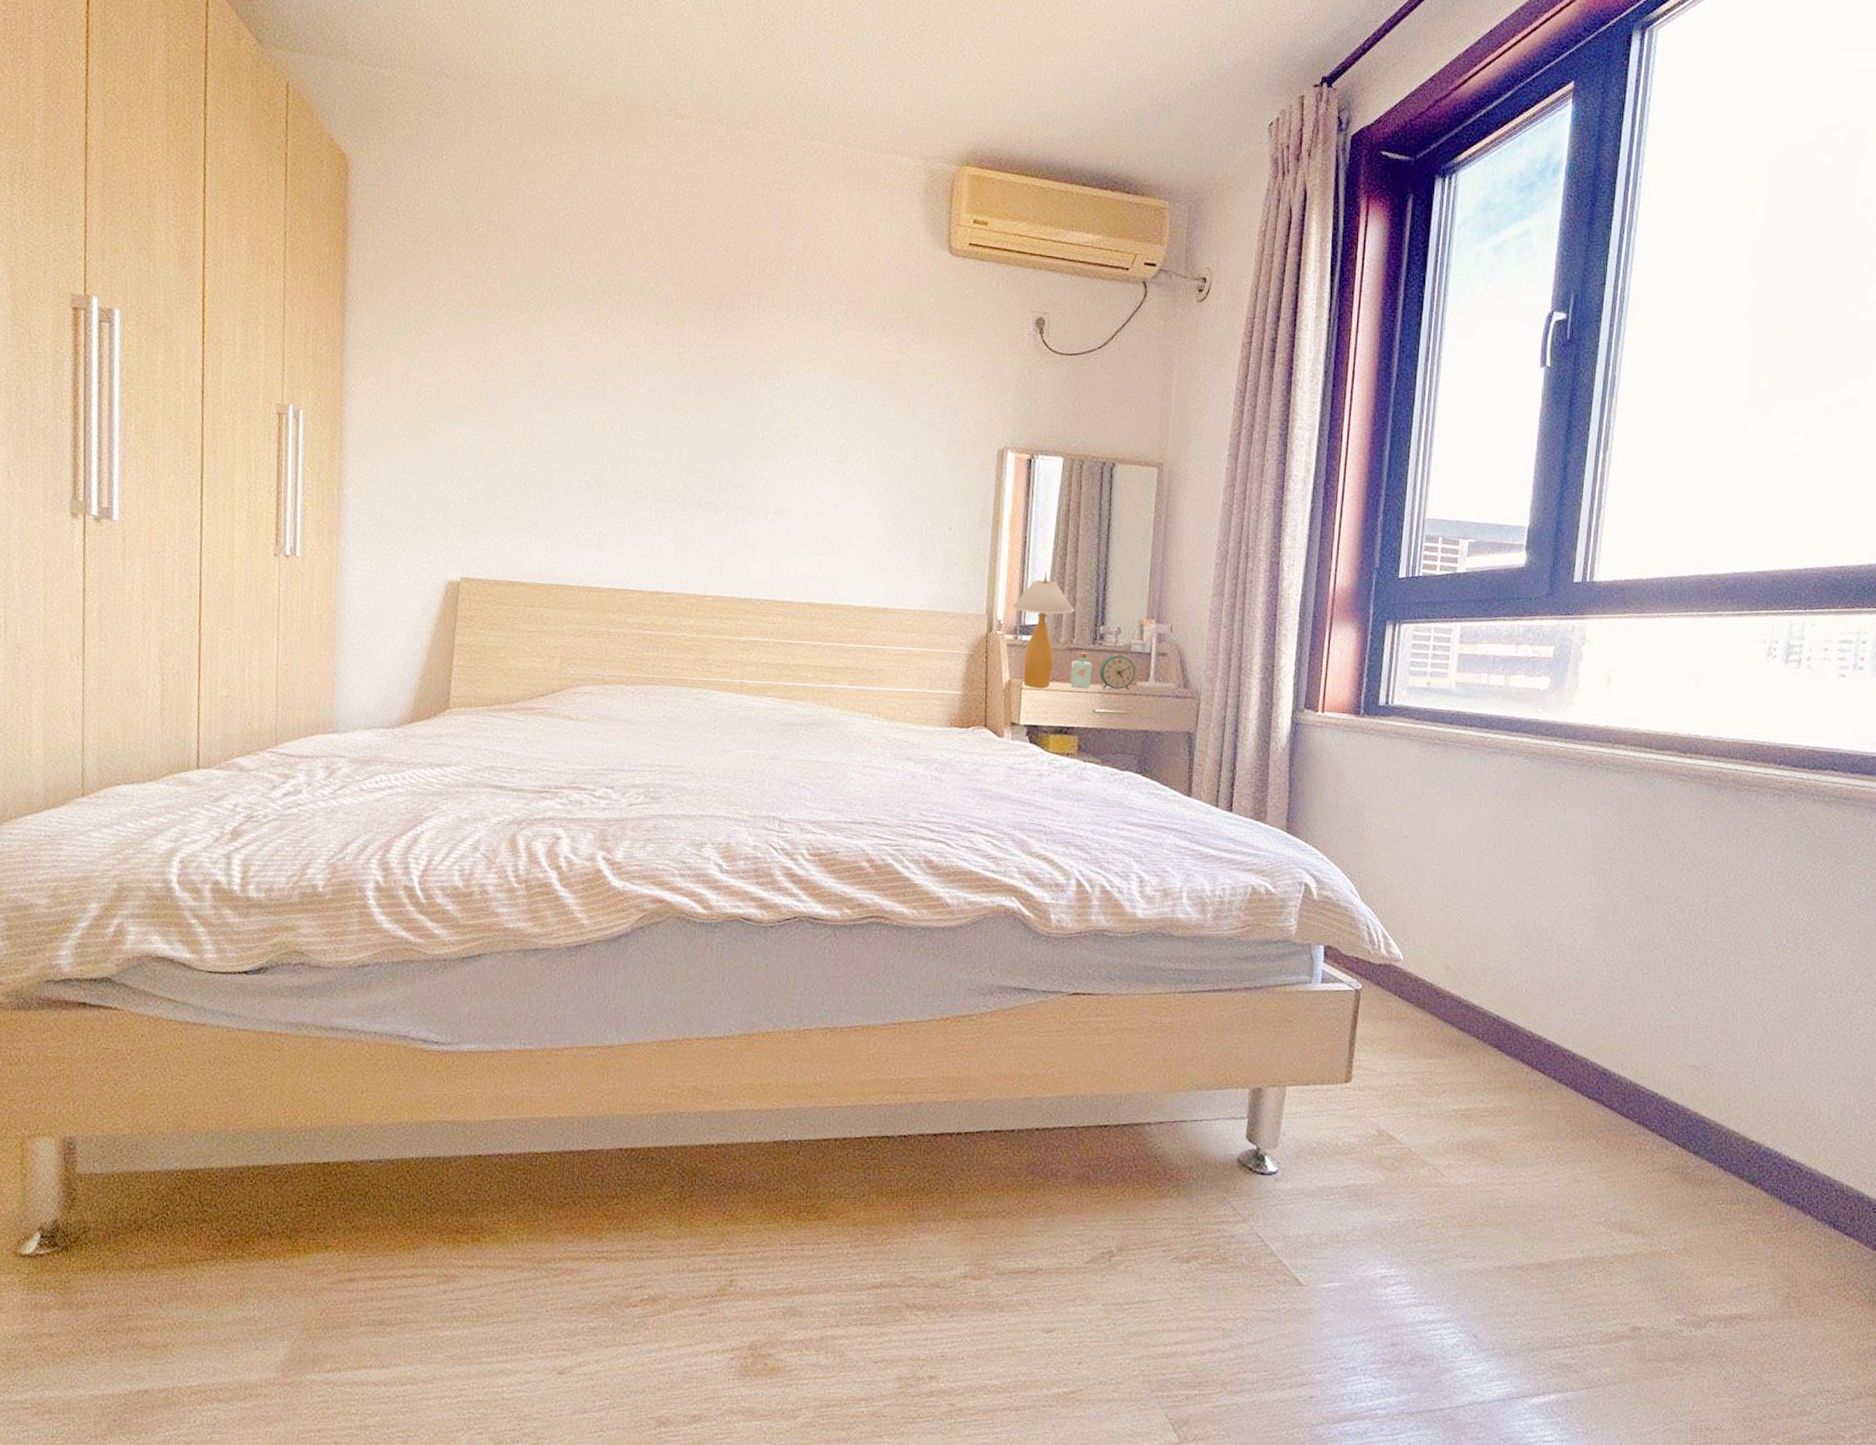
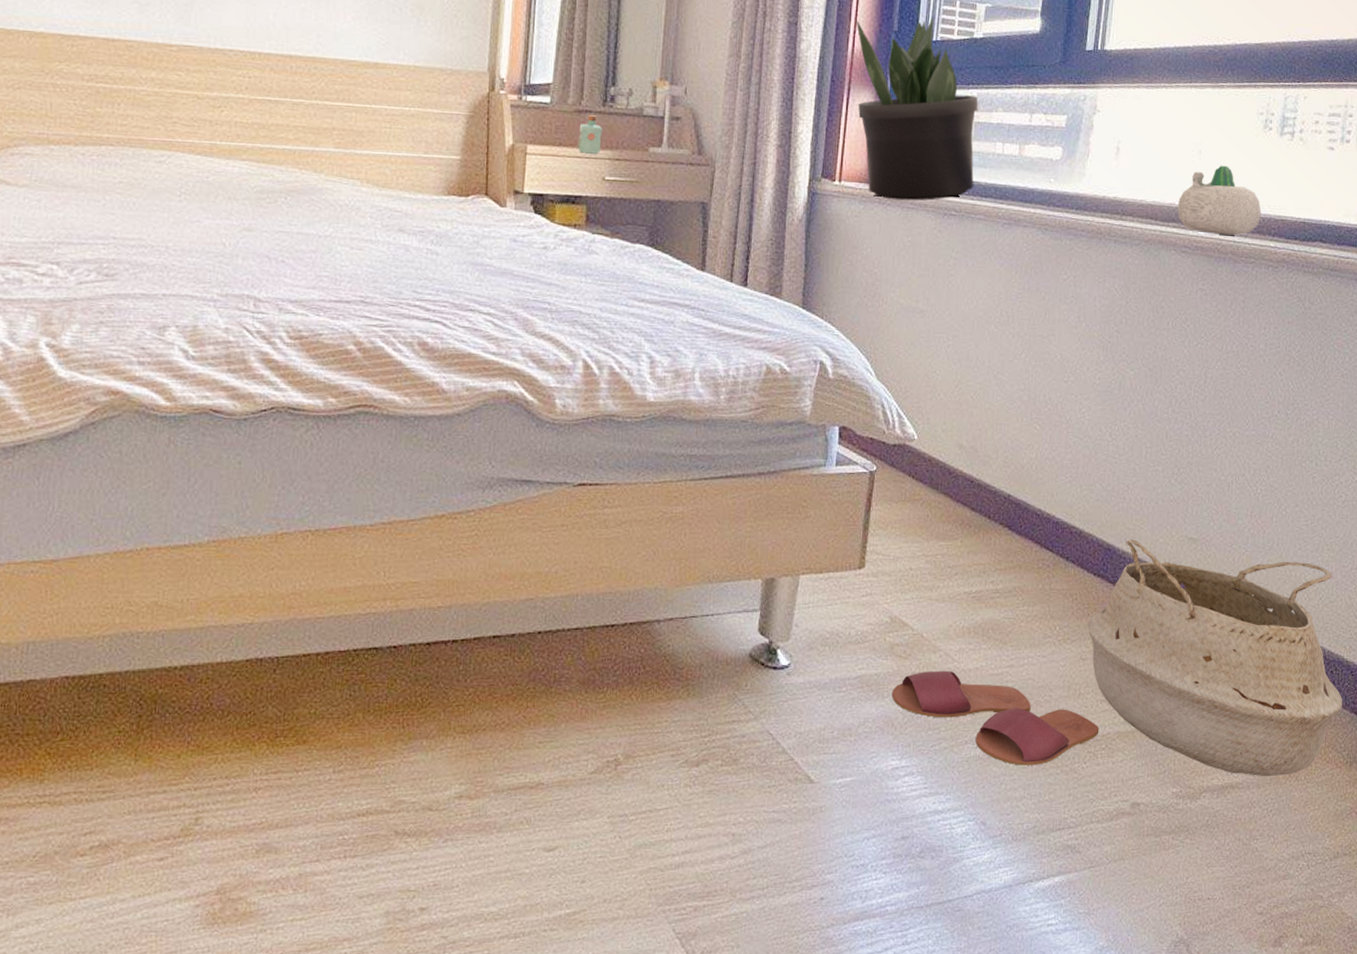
table lamp: present [1011,571,1075,688] -> none [515,26,584,154]
alarm clock: present [1099,653,1136,690] -> none [610,116,649,156]
planter: none [1337,554,1462,731] -> present [856,17,978,201]
slippers: none [1379,1184,1596,1283] -> present [891,670,1099,766]
woven basket: none [1582,1064,1864,1310] -> present [1087,539,1343,777]
succulent planter: none [1673,693,1766,763] -> present [1177,165,1262,235]

